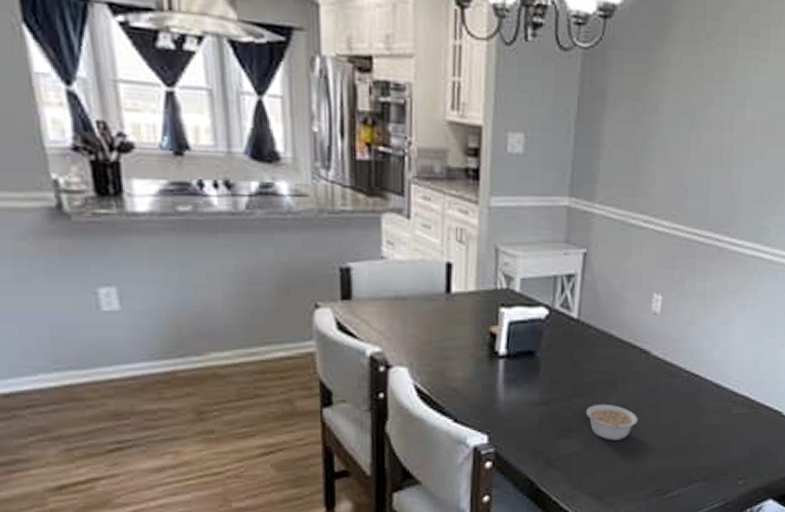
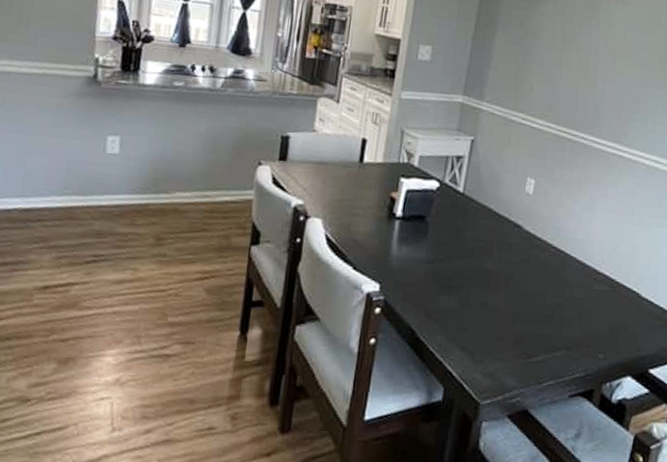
legume: present [586,403,638,440] -> none [464,267,509,302]

